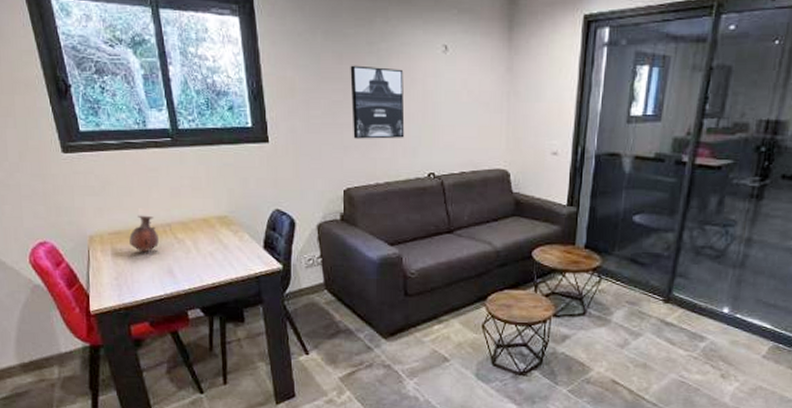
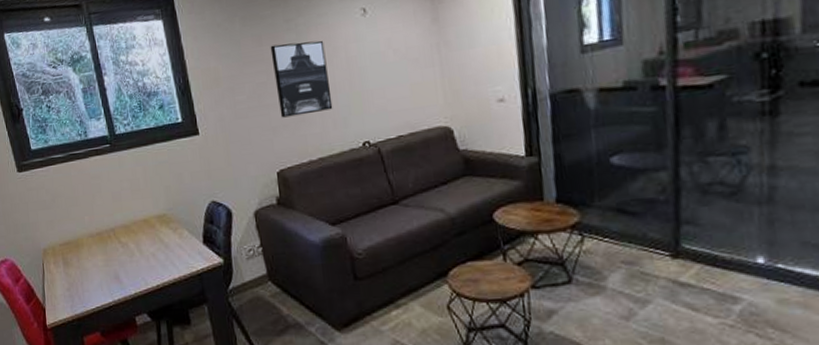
vase: present [129,215,159,253] -> none [78,222,105,261]

